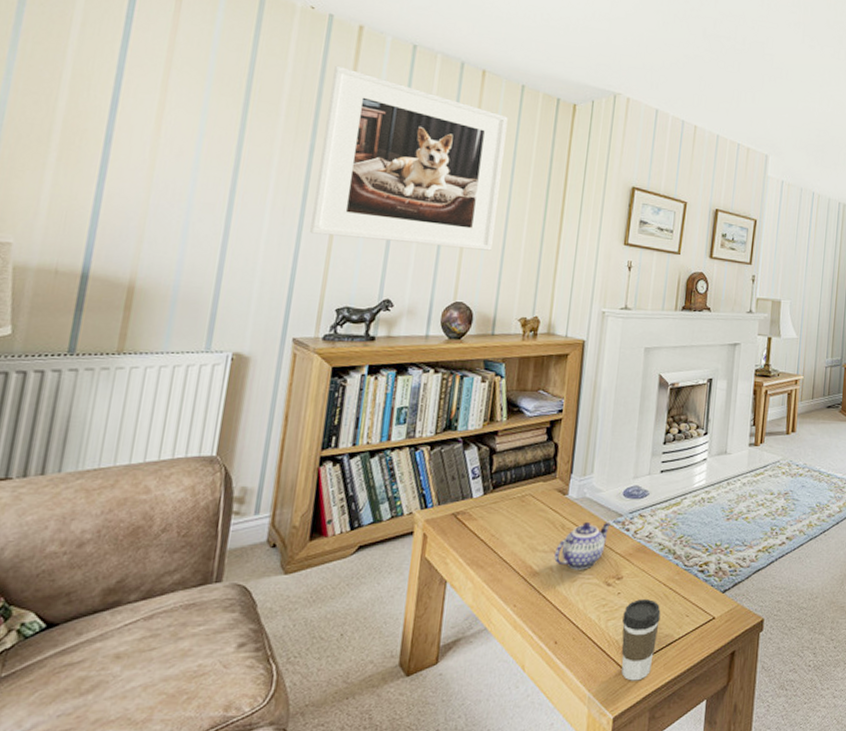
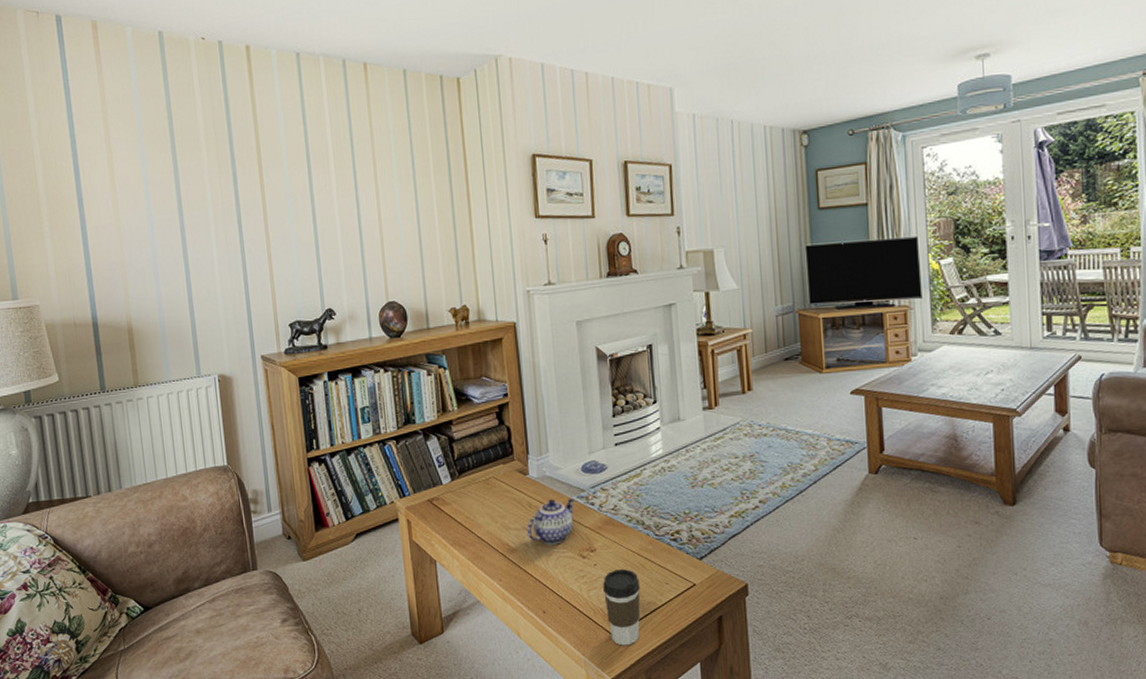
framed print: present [310,65,508,251] -> none [235,90,410,257]

